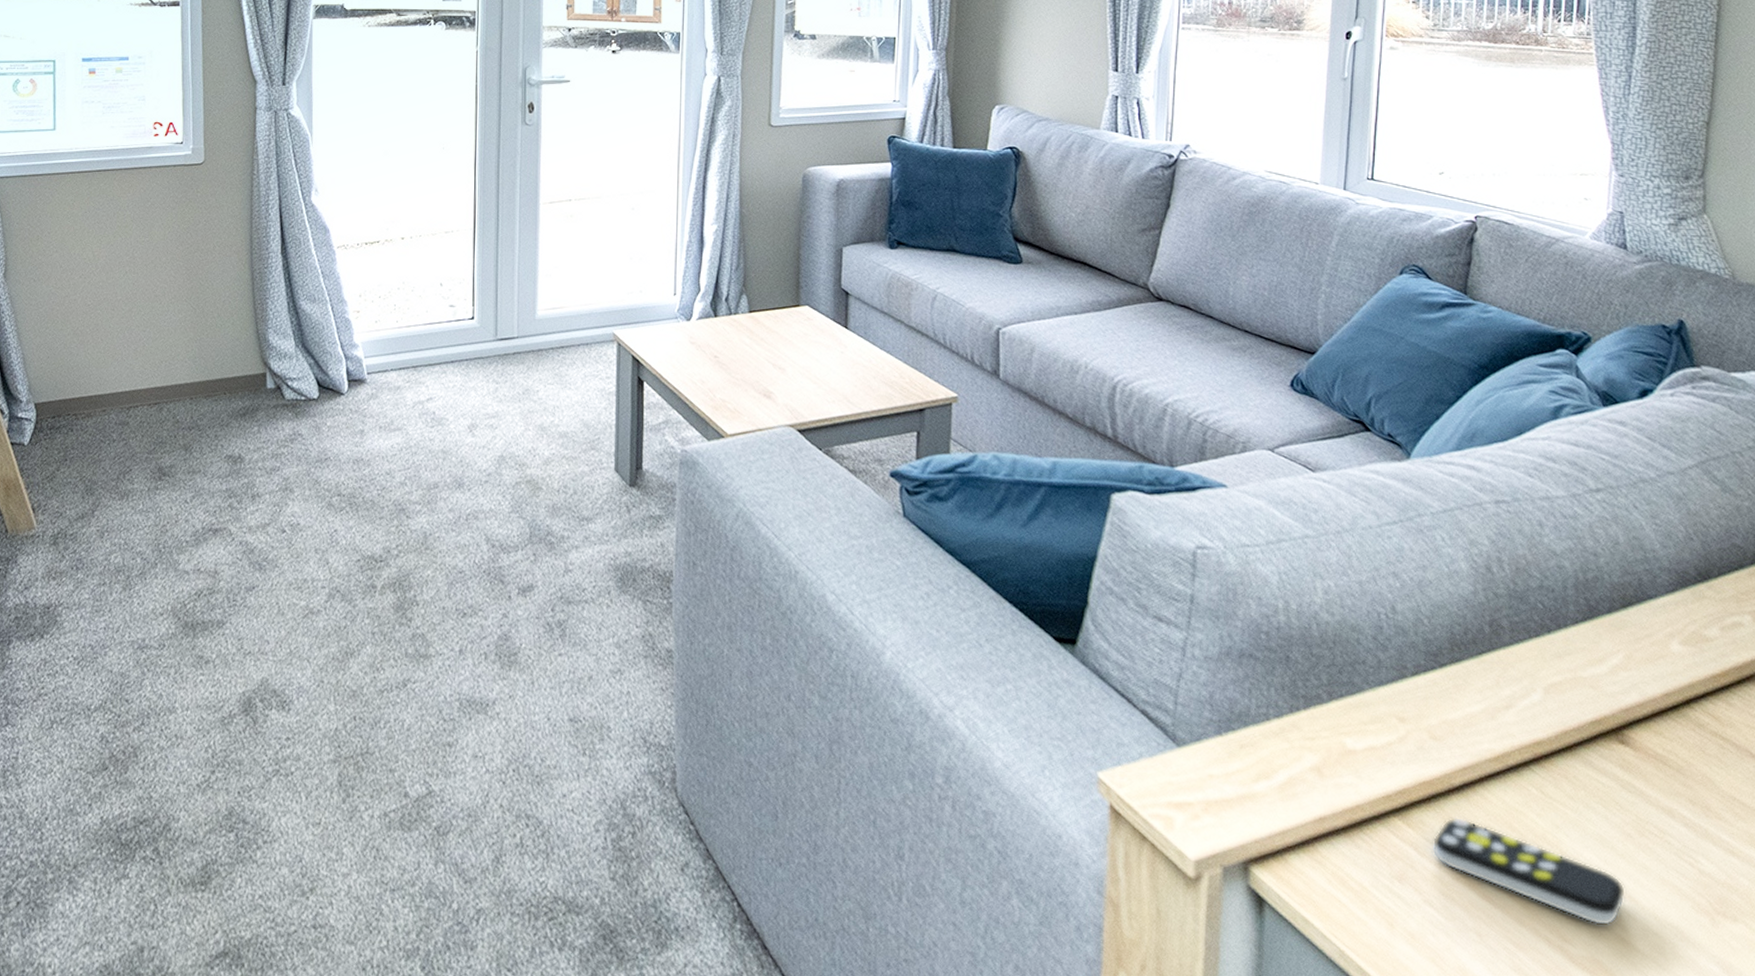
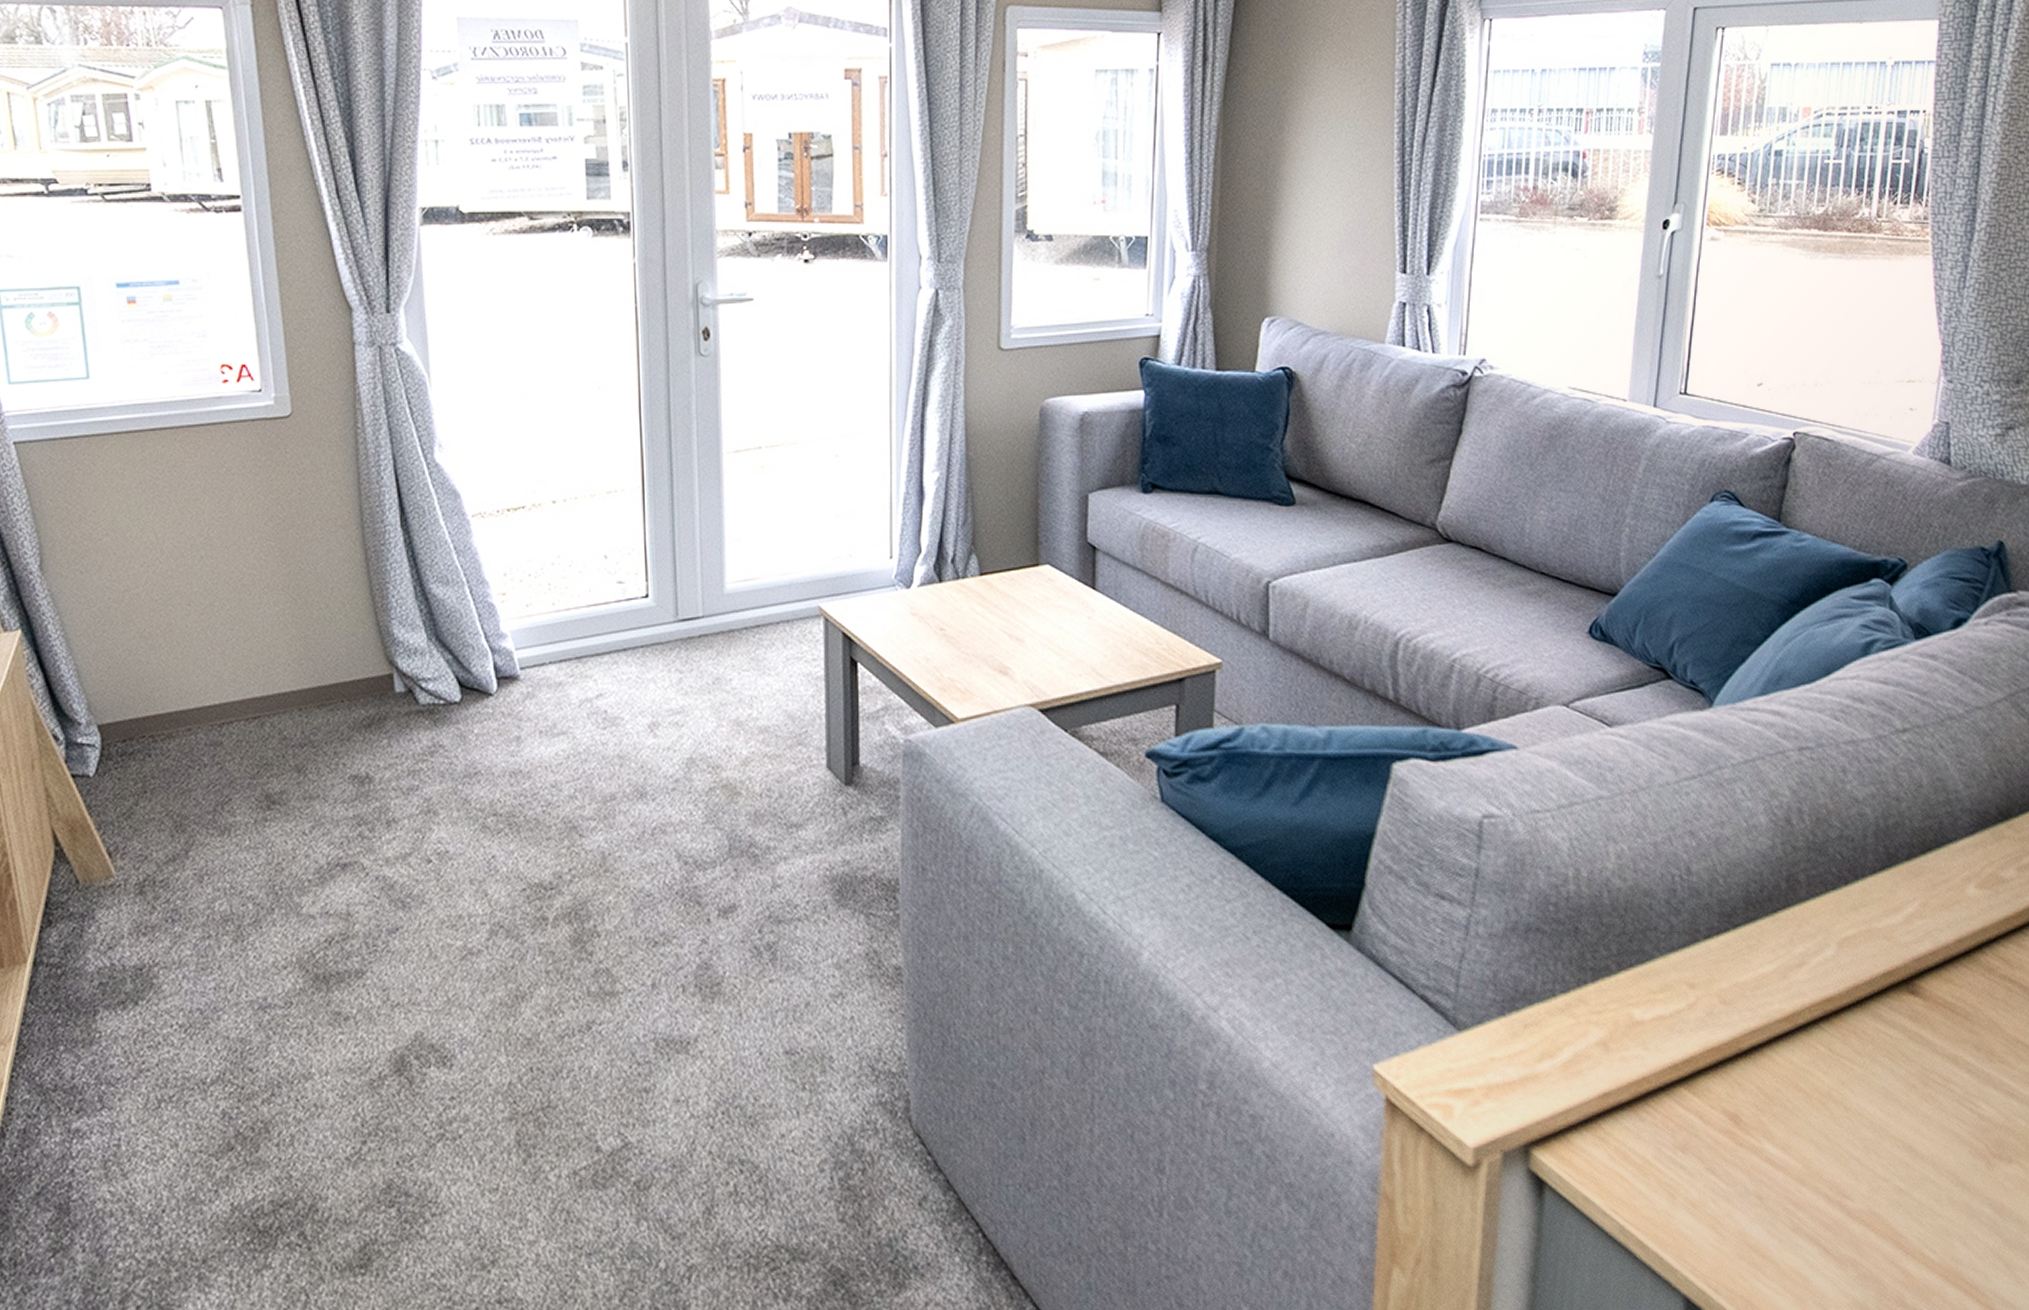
remote control: present [1432,816,1625,926] -> none [1717,1081,1906,1179]

